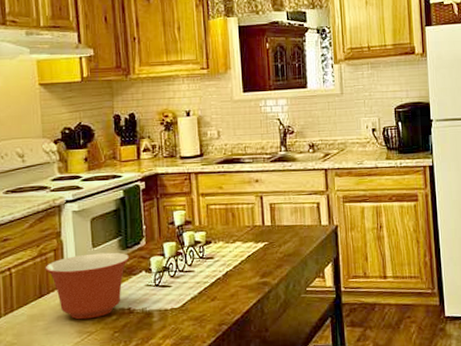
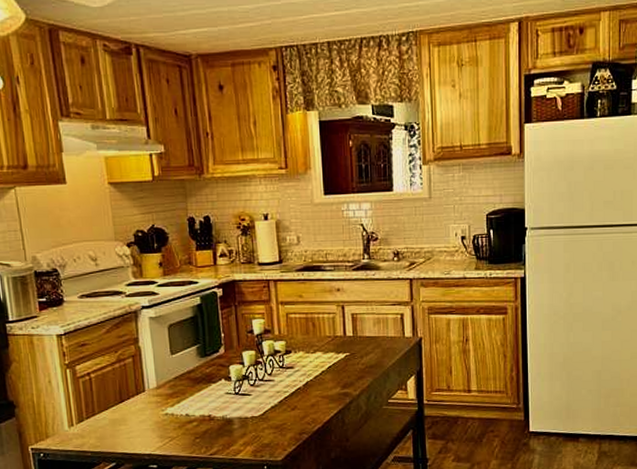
mixing bowl: present [45,252,130,320] -> none [124,359,209,425]

